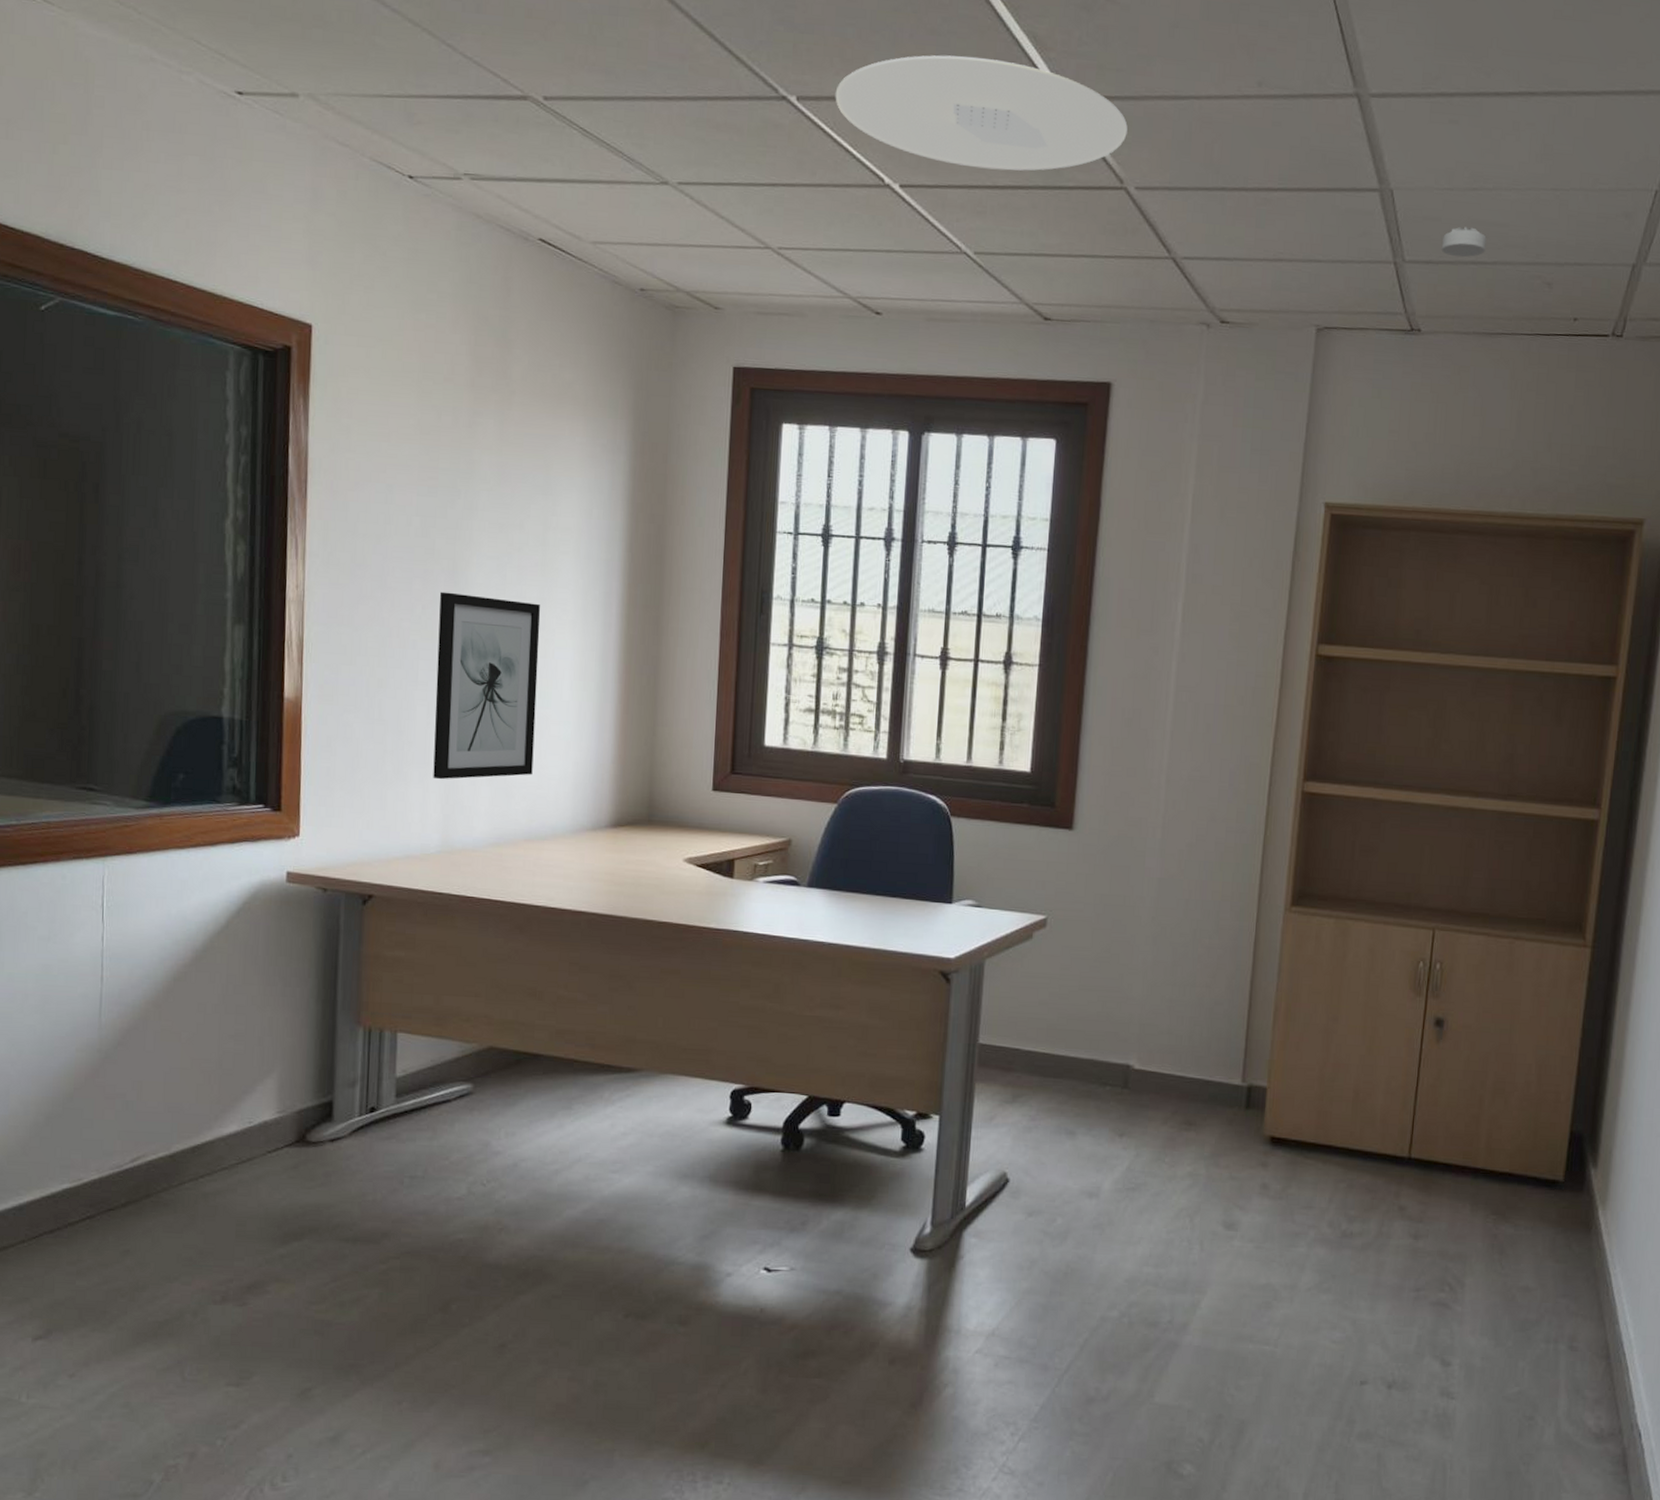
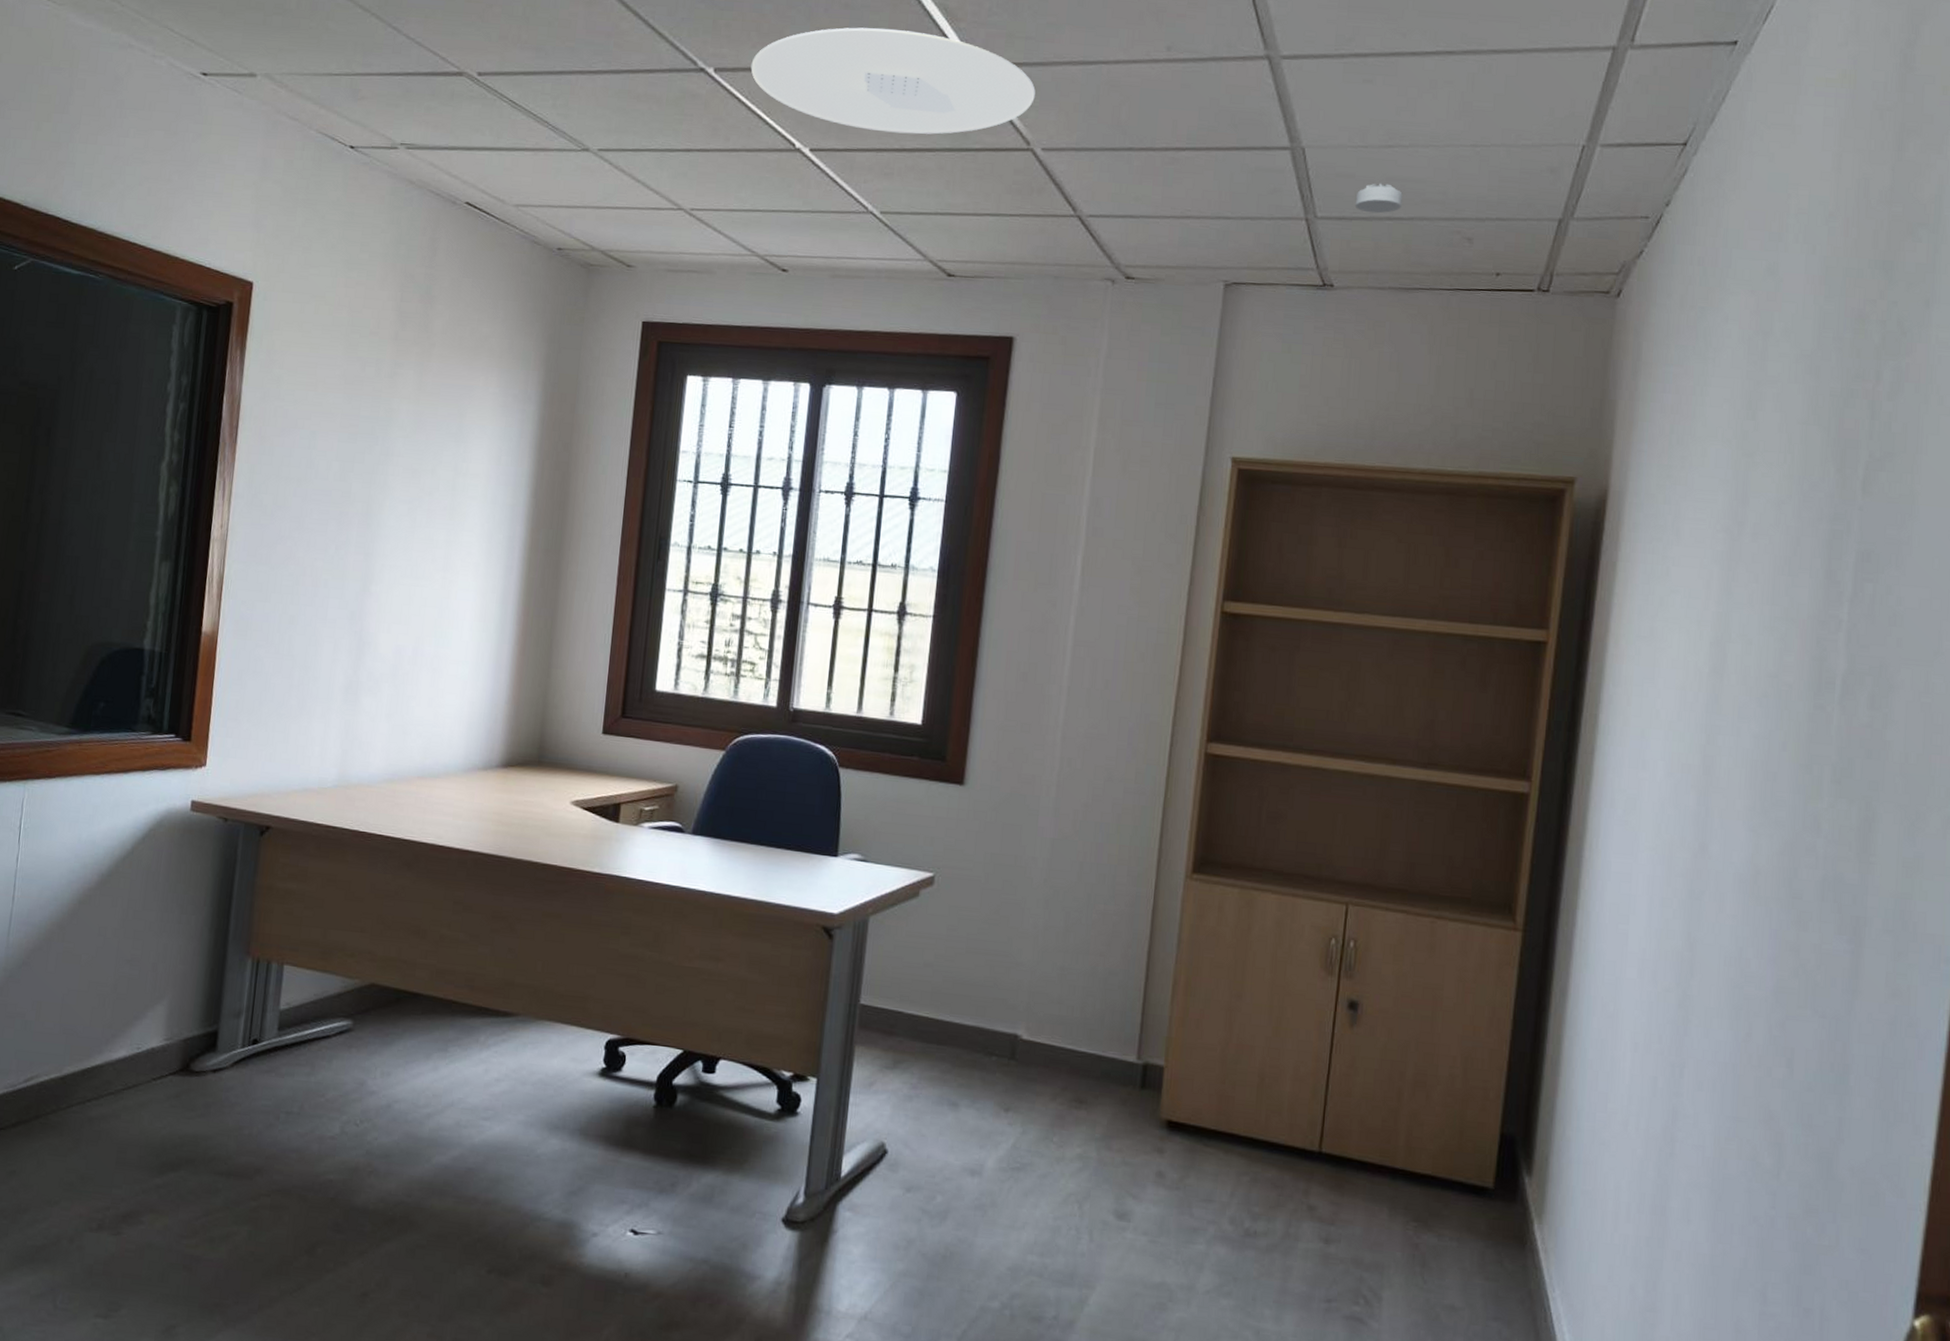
wall art: present [433,591,541,780] -> none [335,533,447,715]

